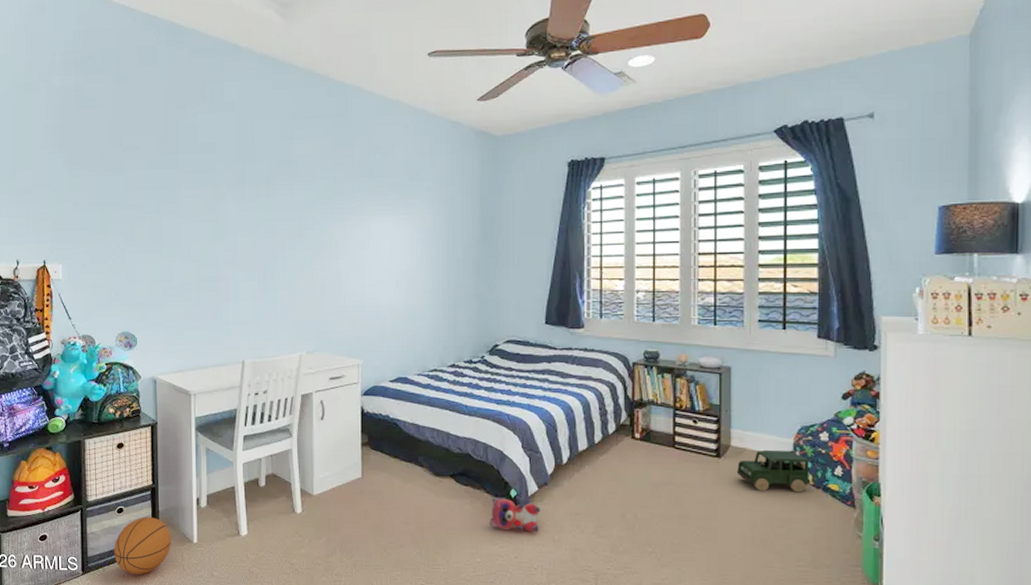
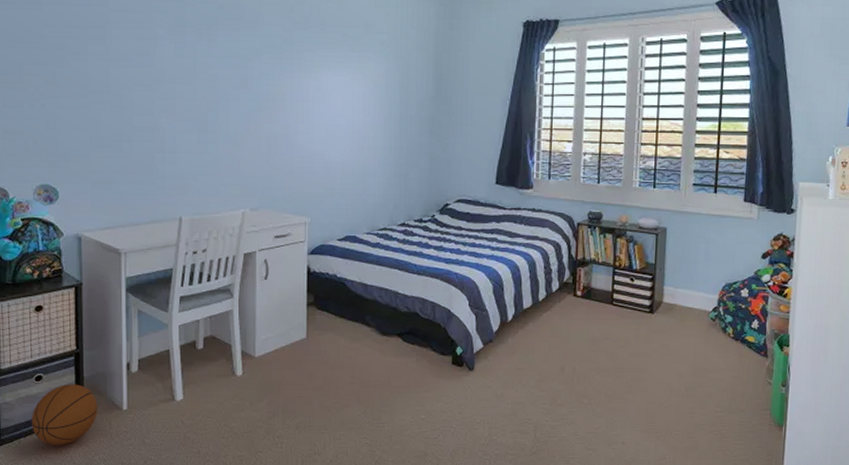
stuffed animal: present [489,496,540,533] -> none [435,354,485,389]
toy truck: present [736,449,810,493] -> none [667,305,731,345]

